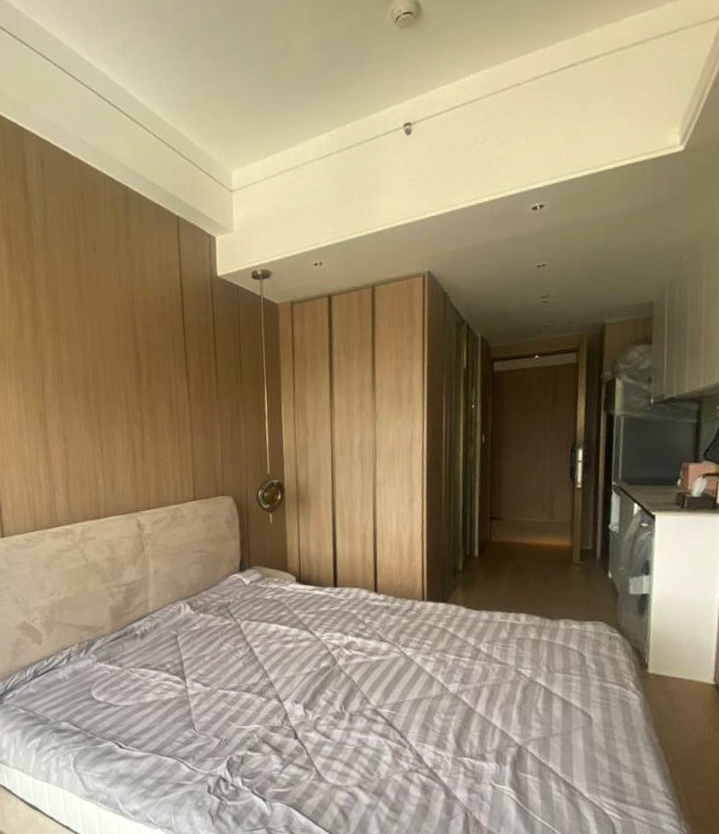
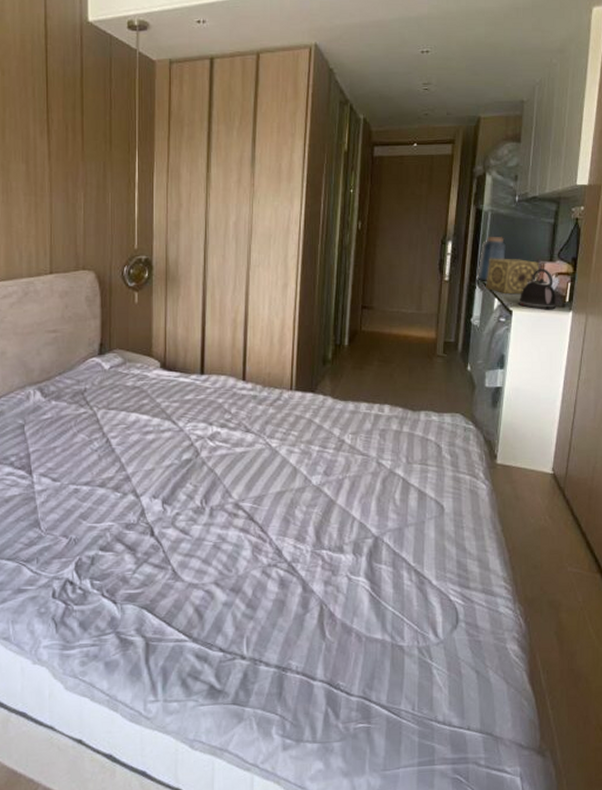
vase: none [612,440,644,487] -> present [476,236,507,281]
decorative box: none [623,462,683,498] -> present [486,258,540,294]
kettle: none [661,470,705,513] -> present [519,269,556,310]

